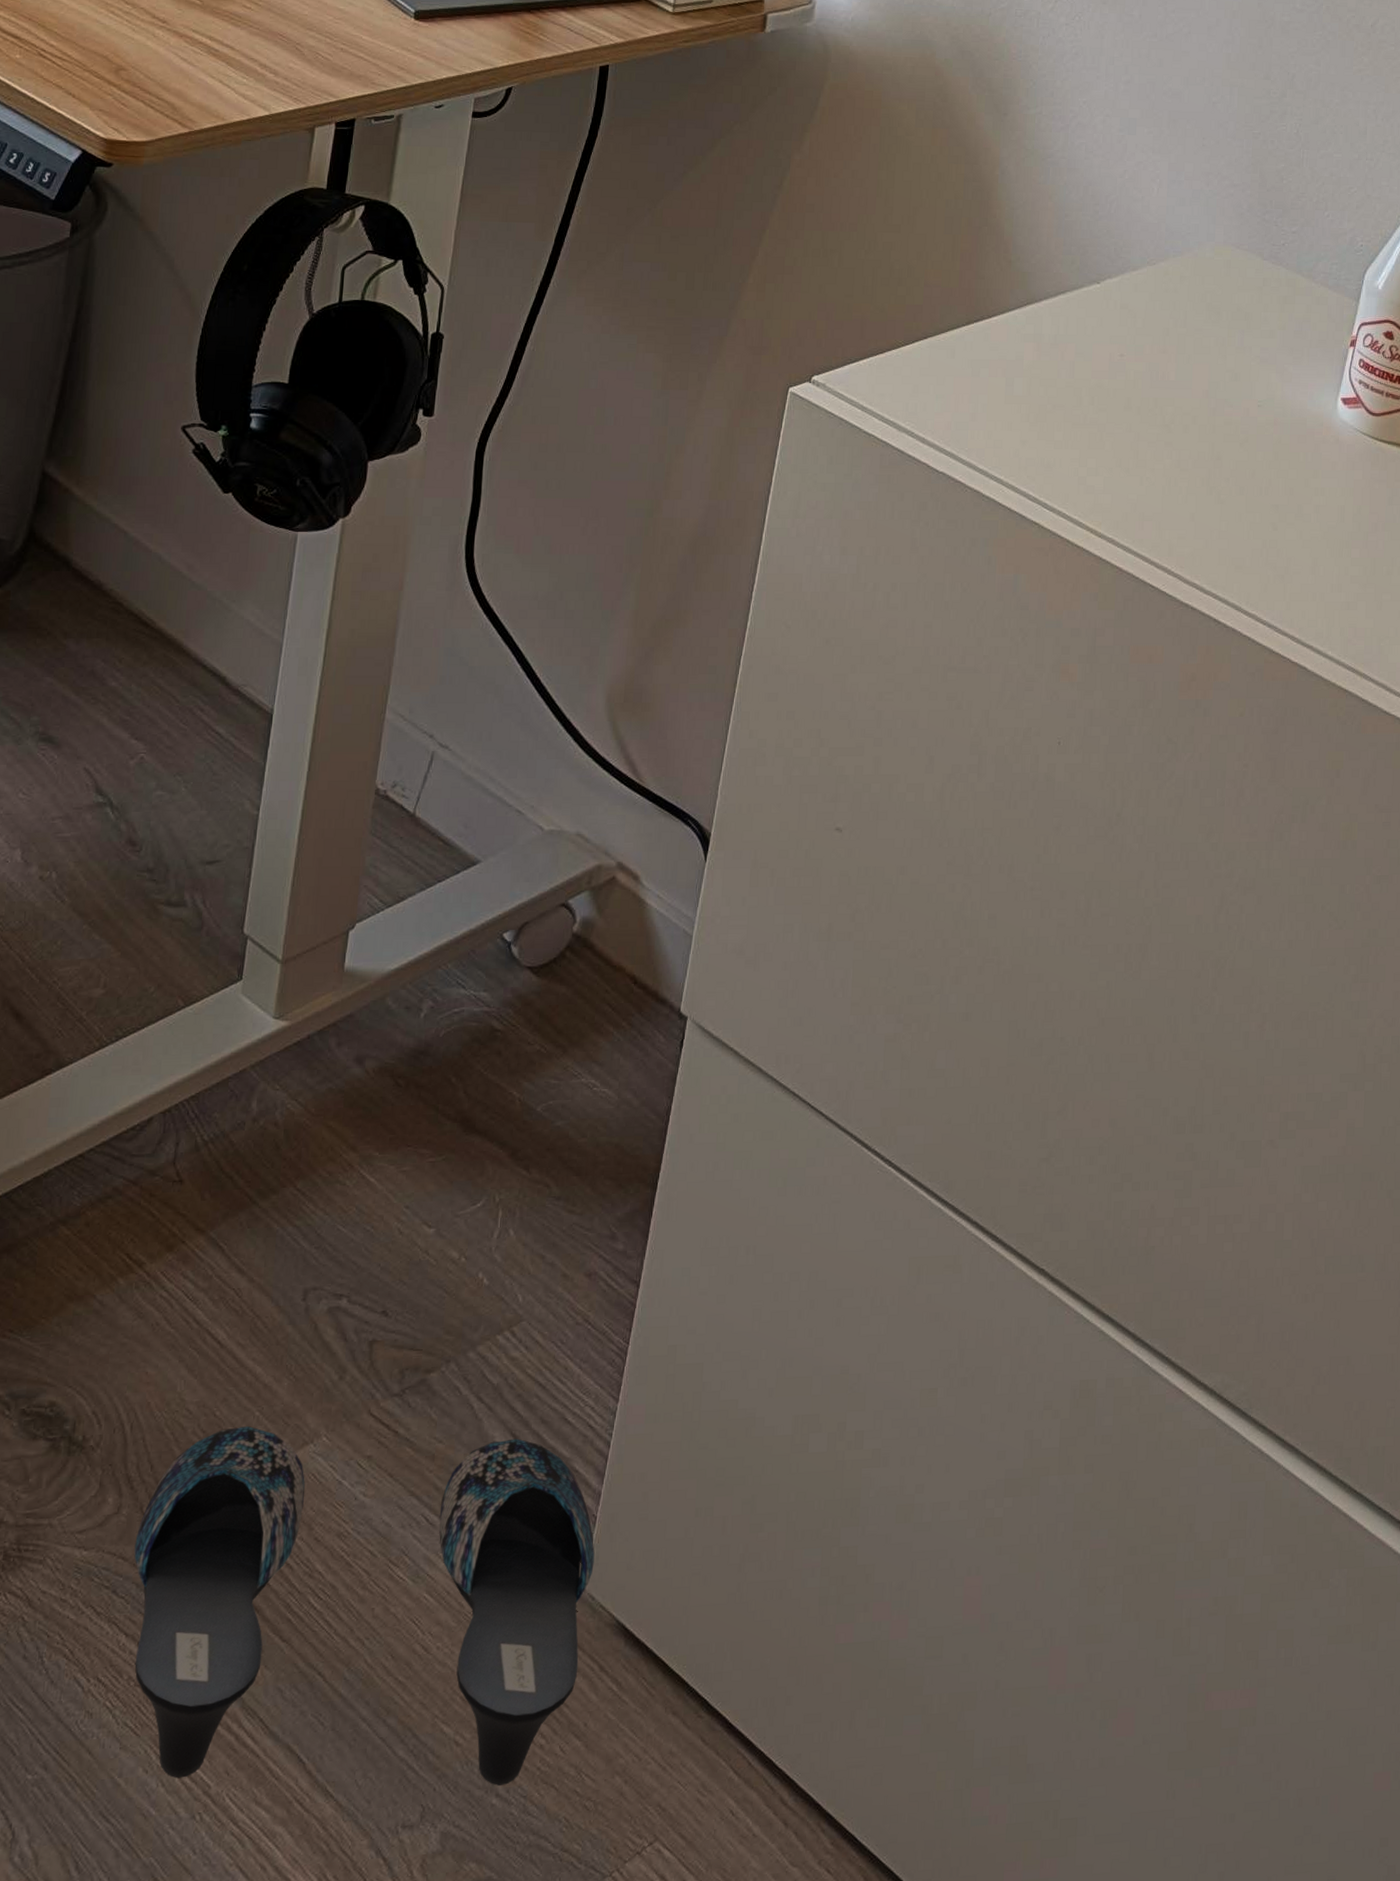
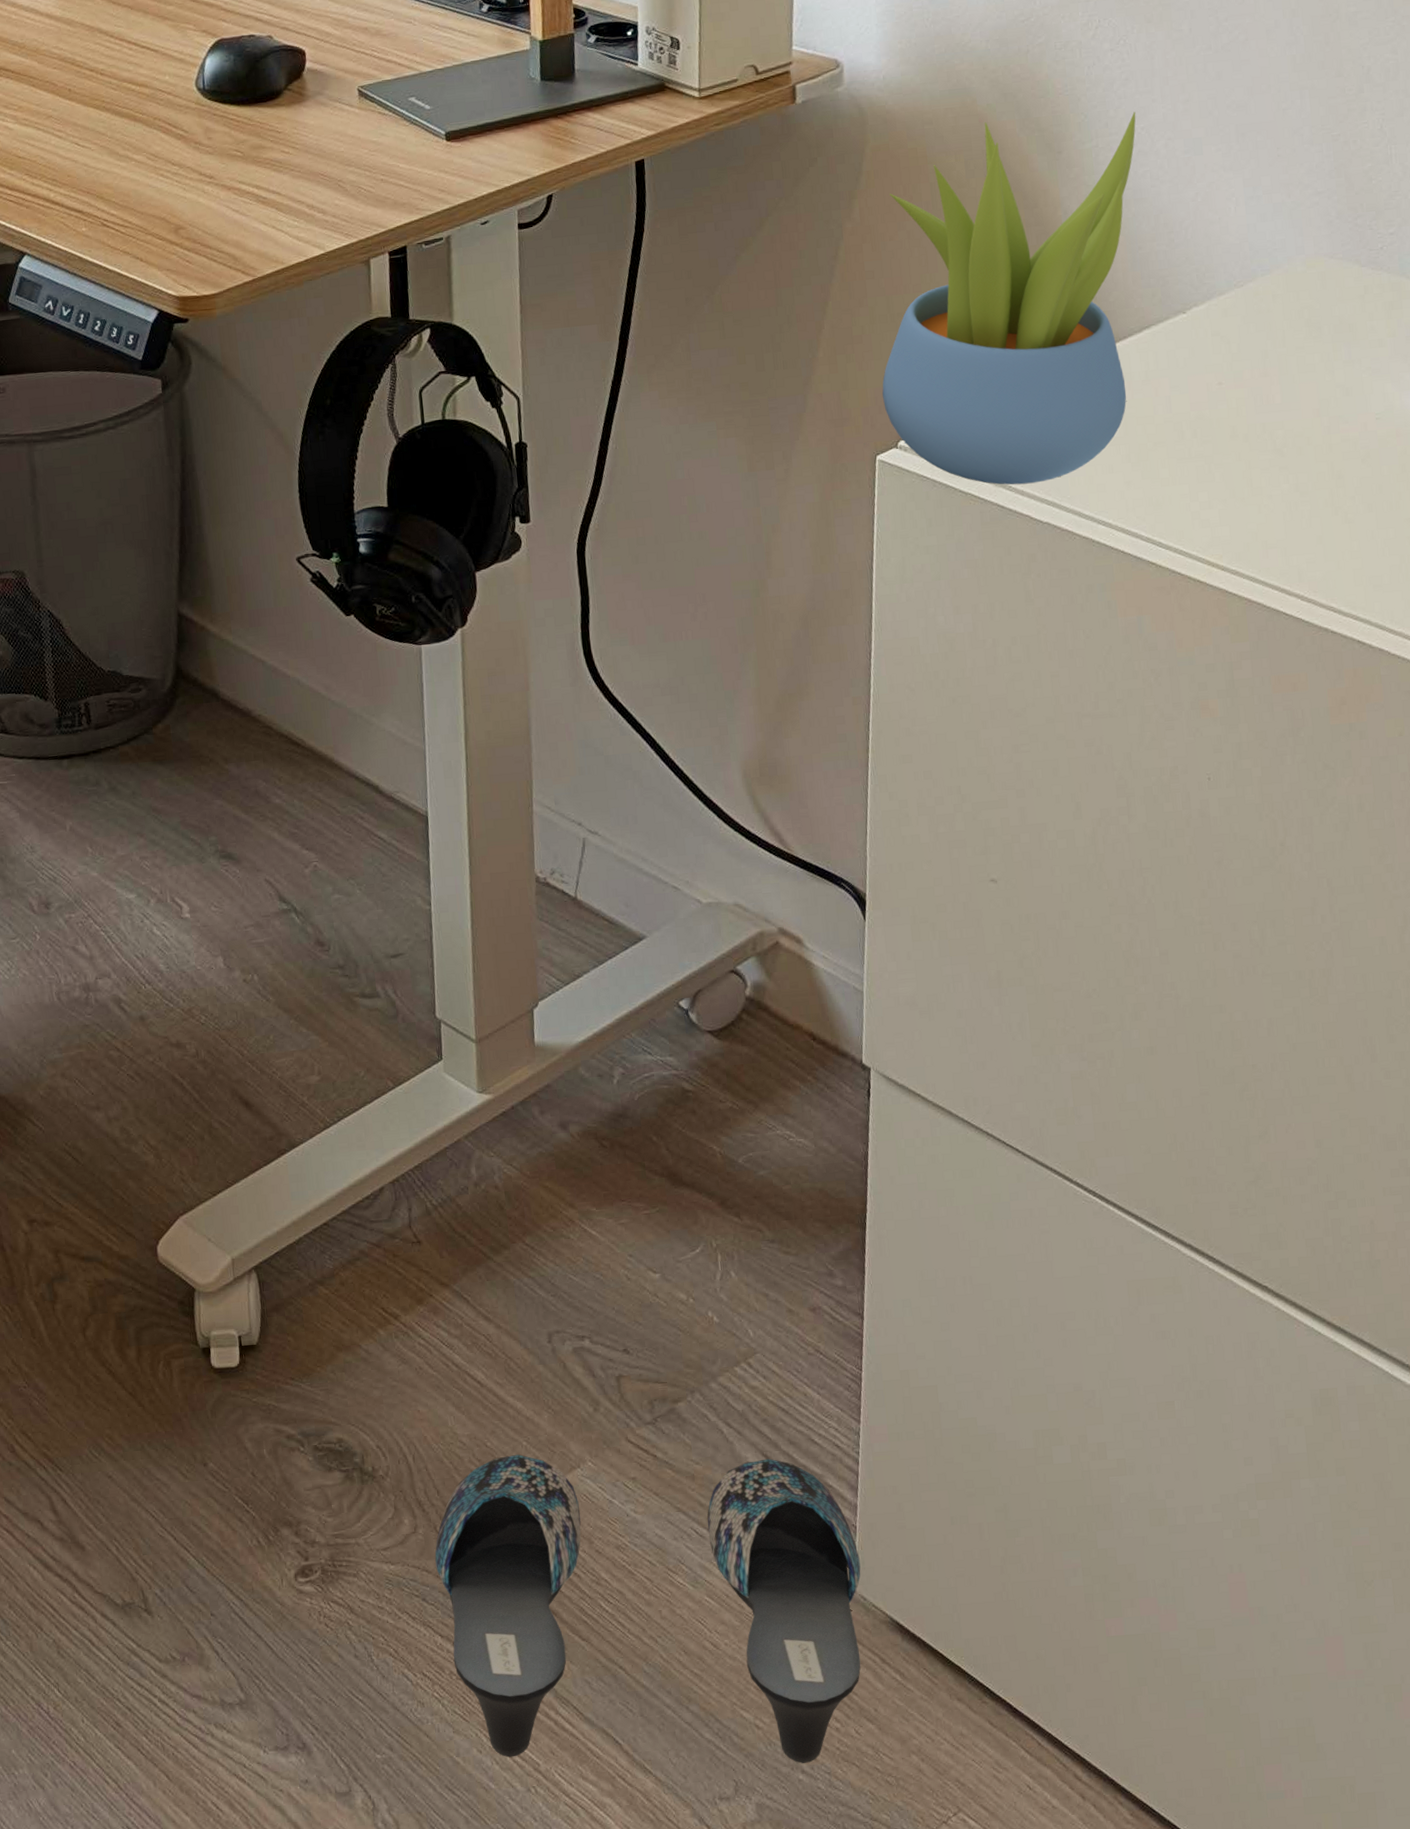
succulent plant: none [804,76,1080,432] -> present [882,112,1136,486]

